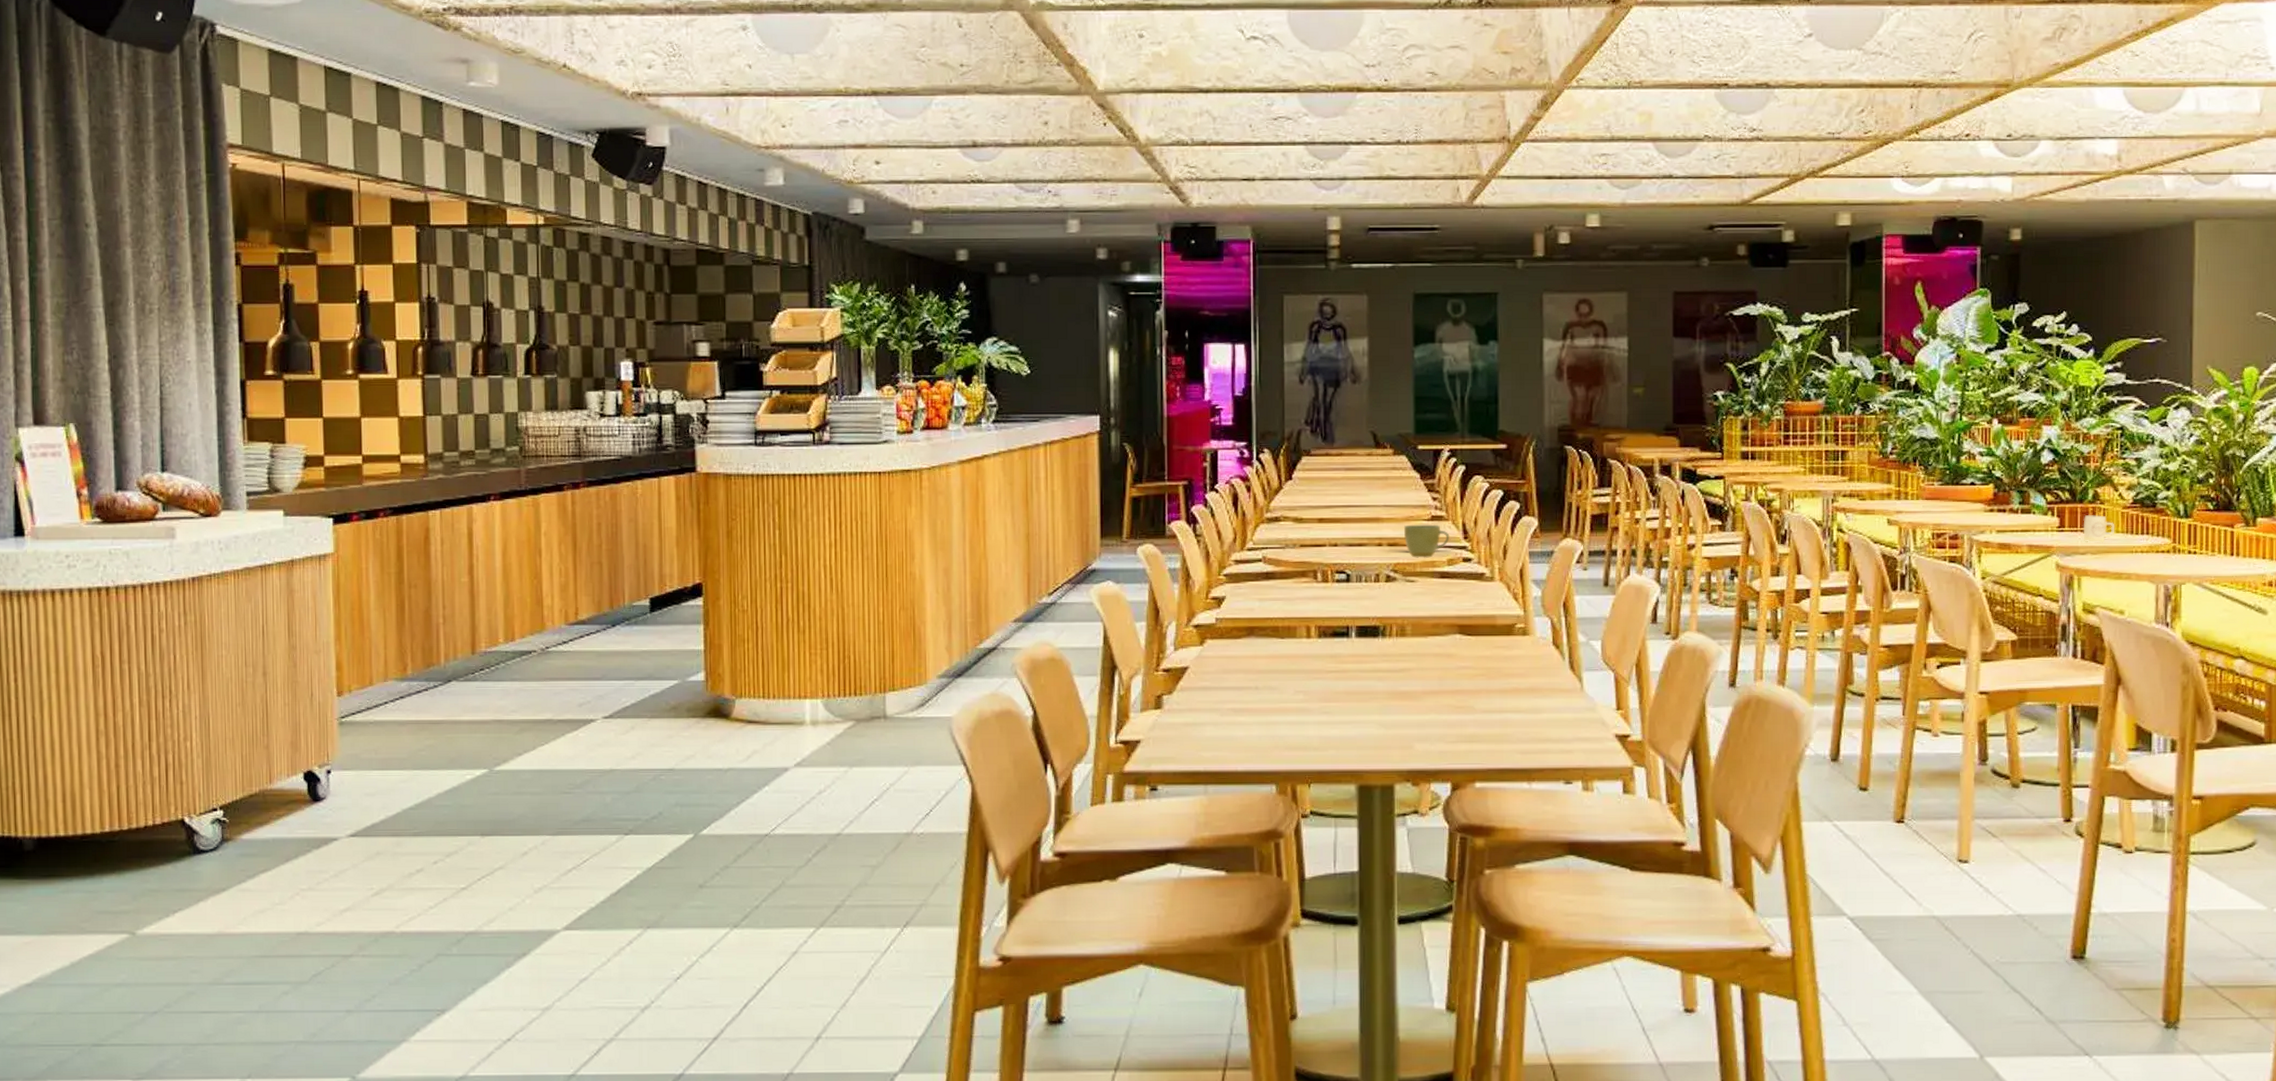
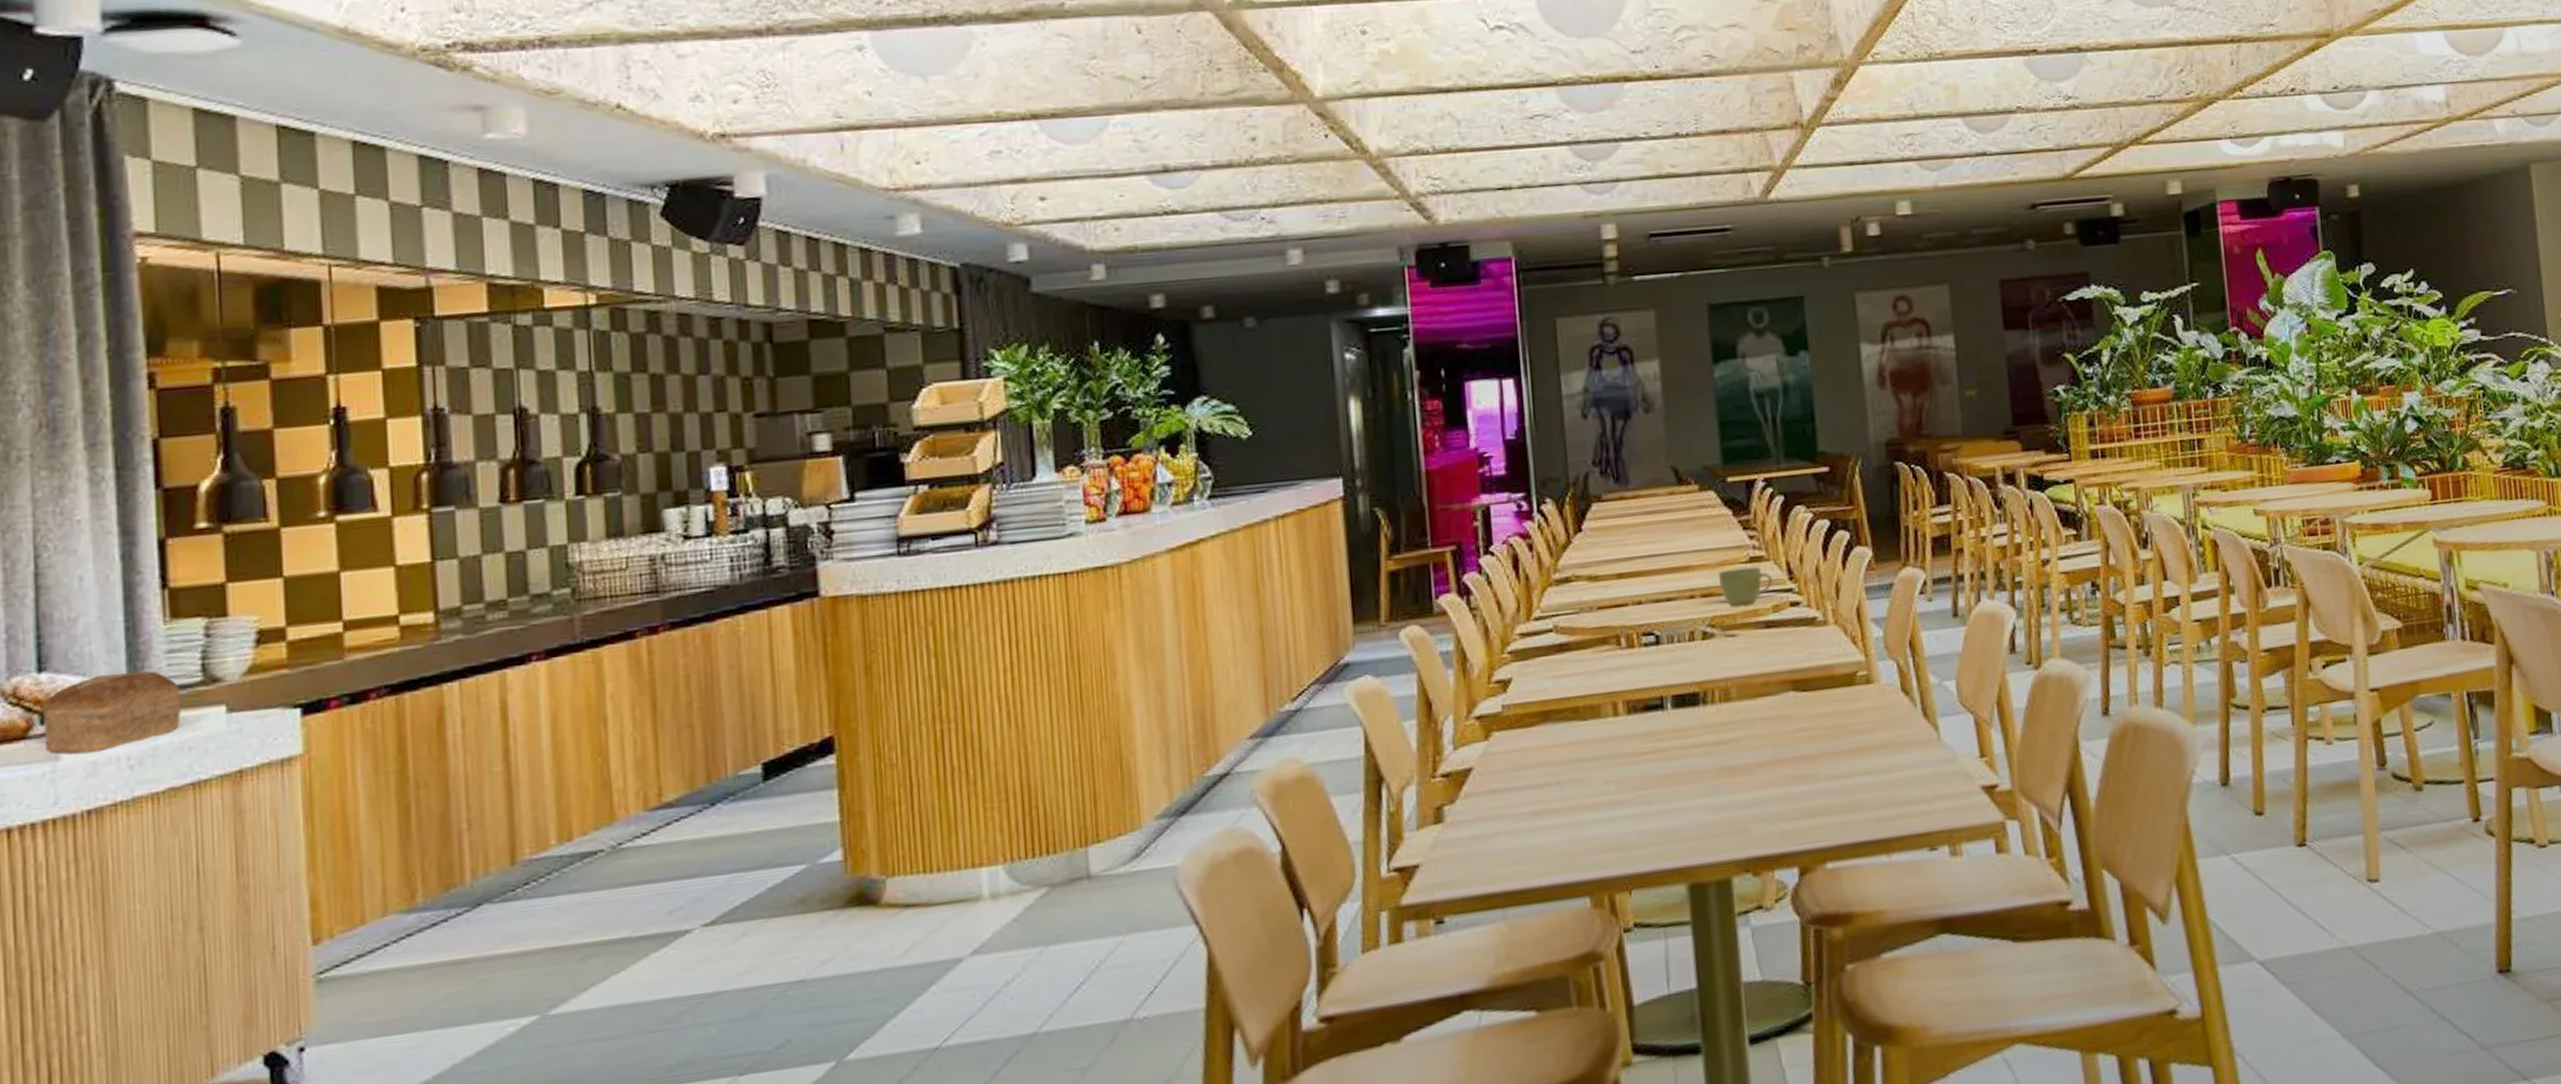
bread: none [165,478,254,536] -> present [43,671,182,755]
mug: present [2083,514,2115,543] -> none [2455,483,2489,514]

